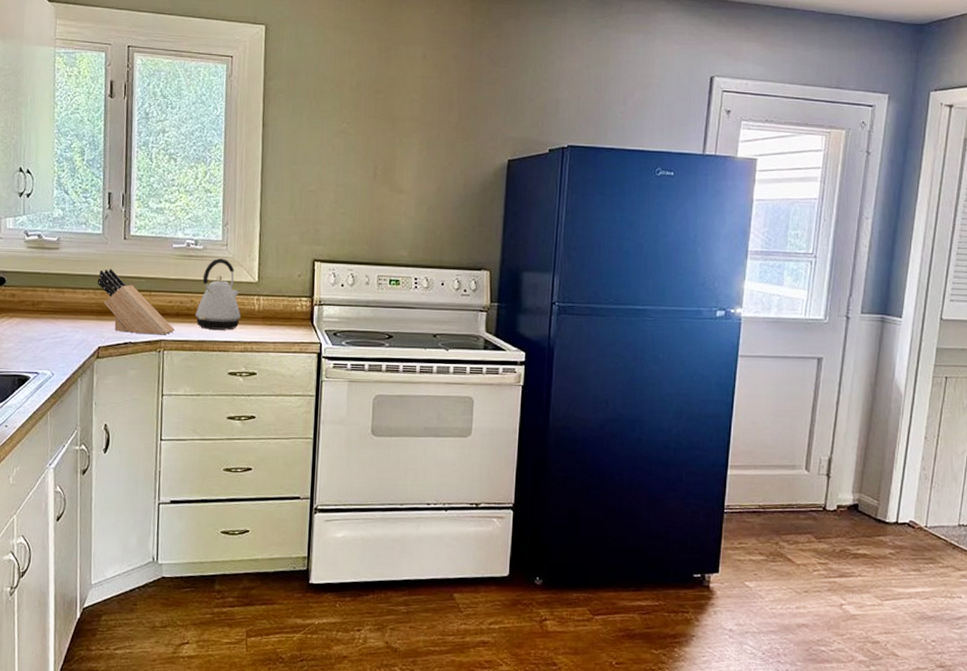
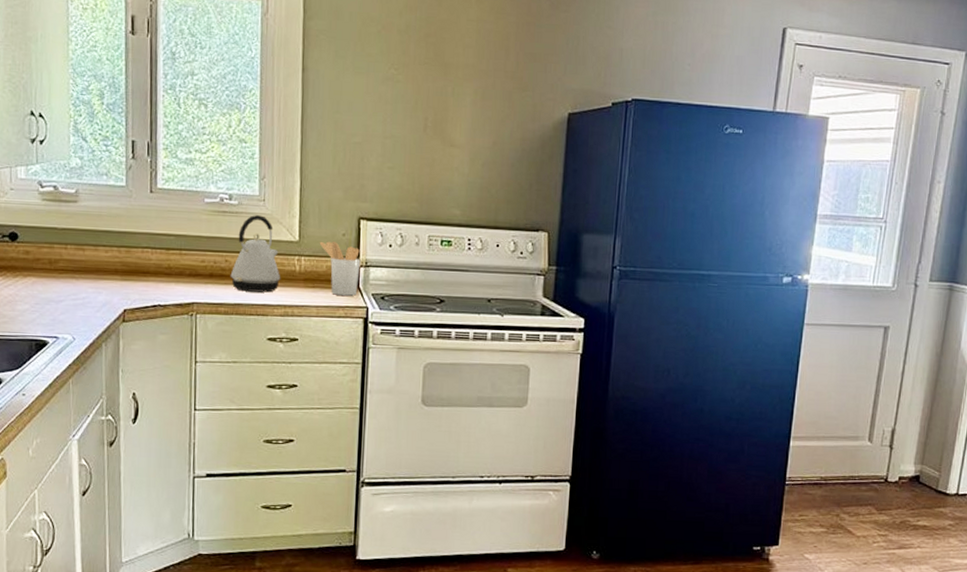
knife block: present [98,269,175,335] -> none [122,225,208,298]
utensil holder: none [276,281,315,333] -> present [319,240,361,296]

